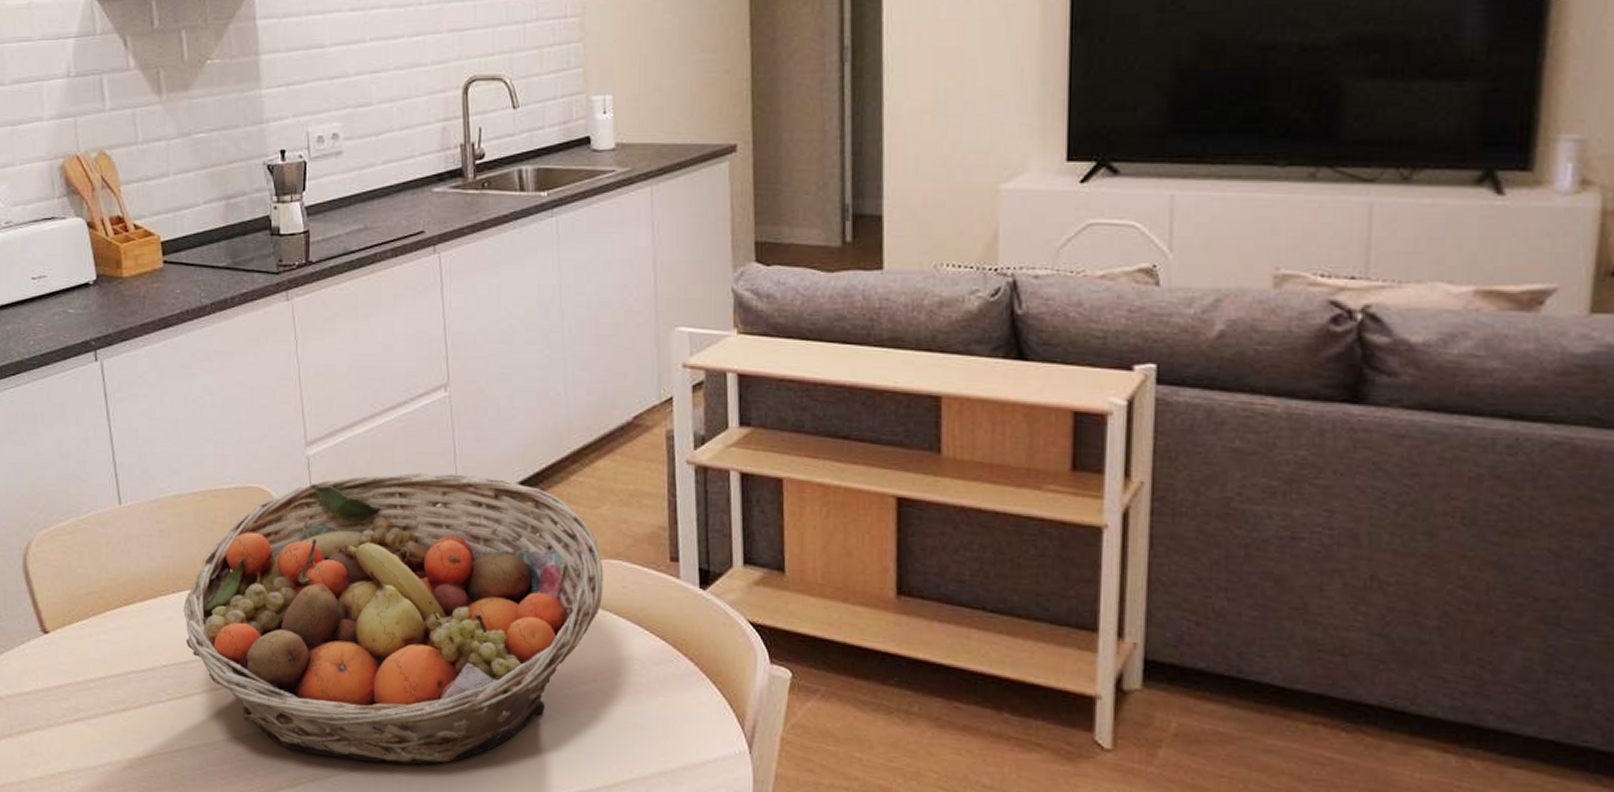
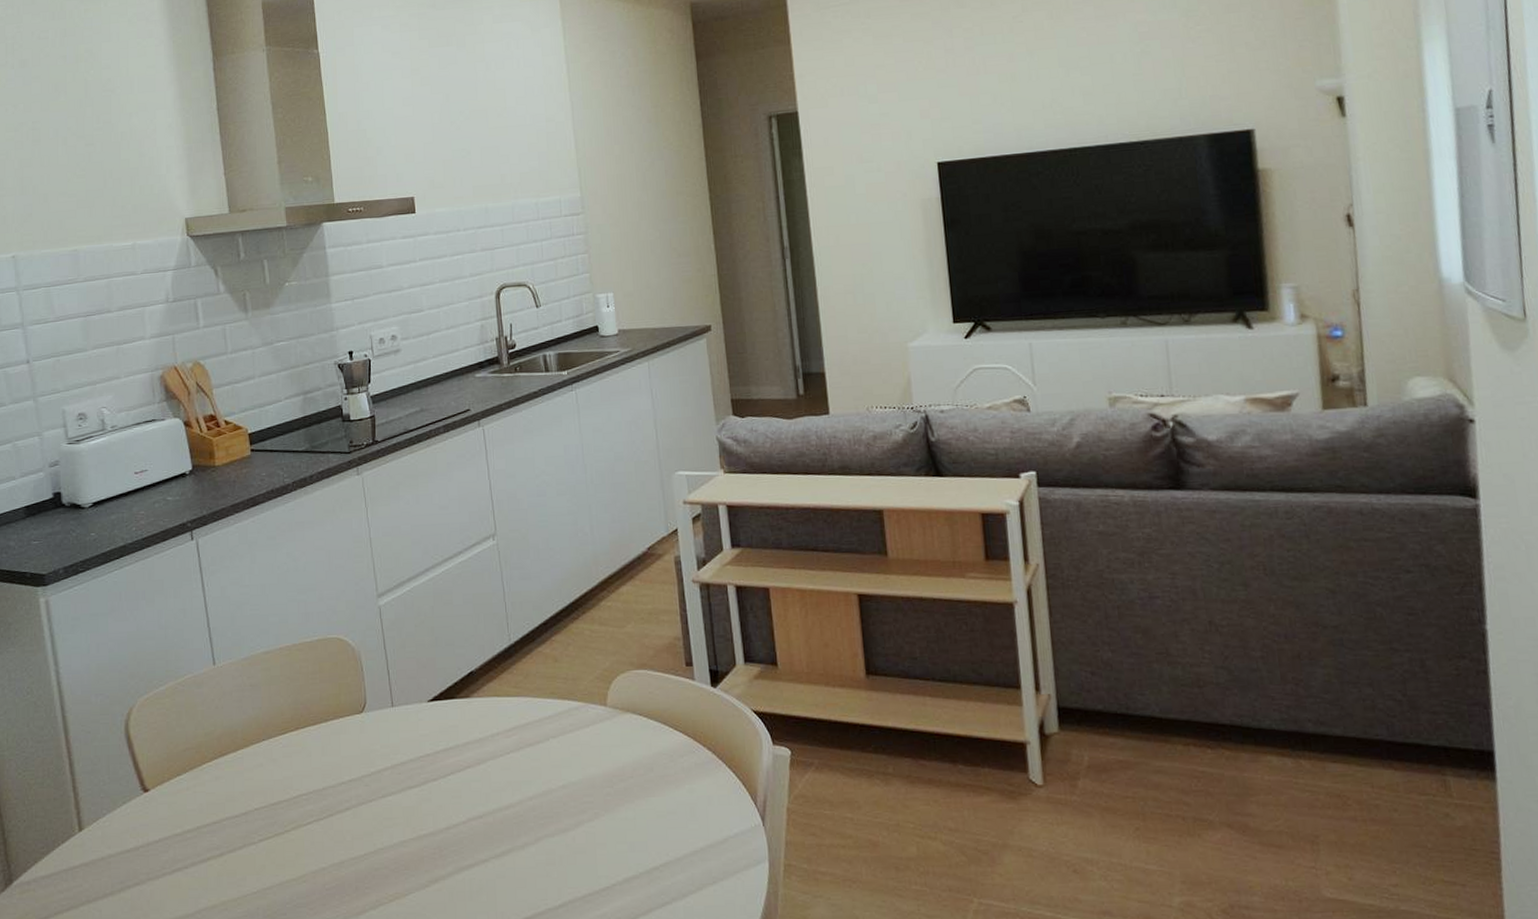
fruit basket: present [183,472,604,765] -> none [273,609,634,876]

